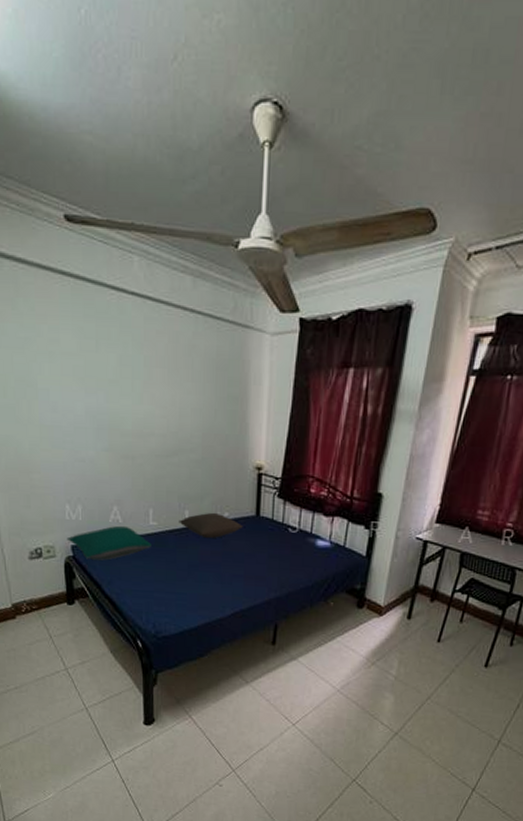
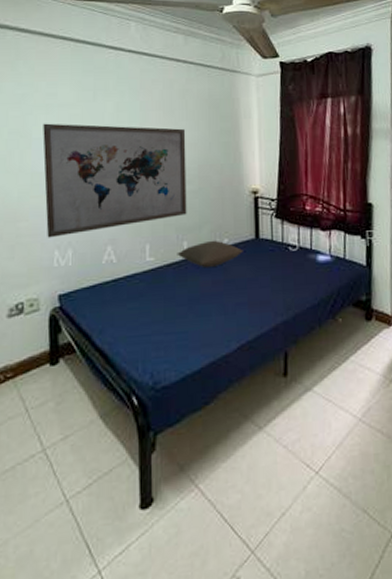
wall art: none [48,373,191,492] -> present [43,123,187,238]
pillow: present [66,525,151,561] -> none [53,265,148,308]

